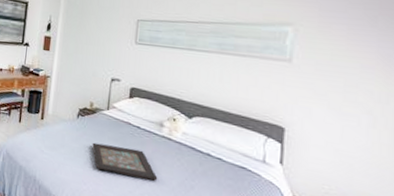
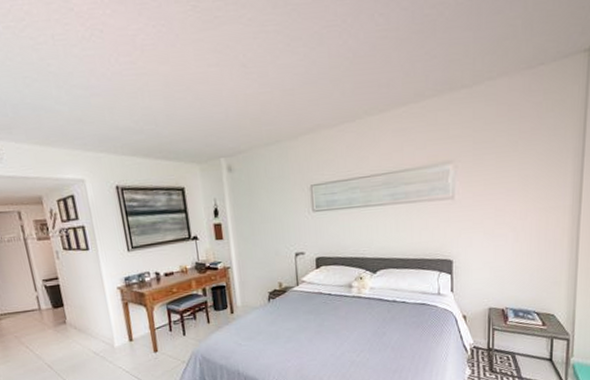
decorative tray: present [92,142,158,181] -> none [288,315,354,345]

